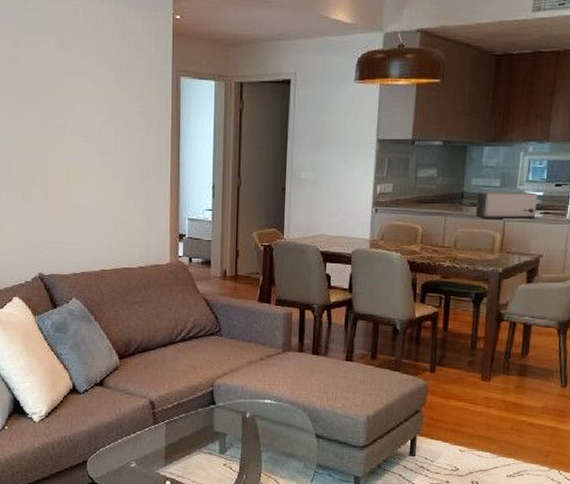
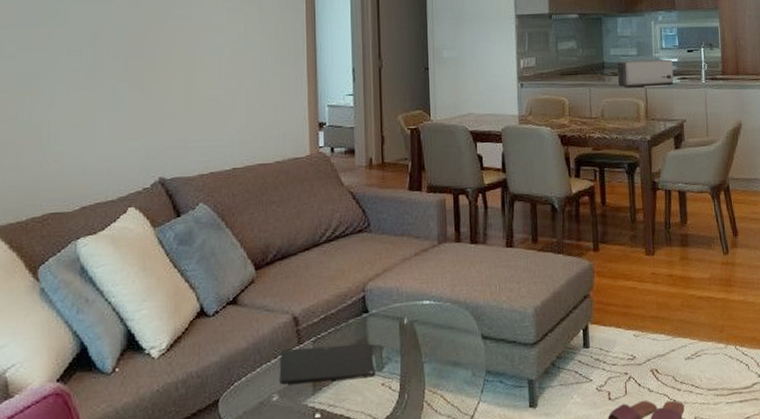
tablet: none [137,427,219,458] -> present [279,343,376,385]

